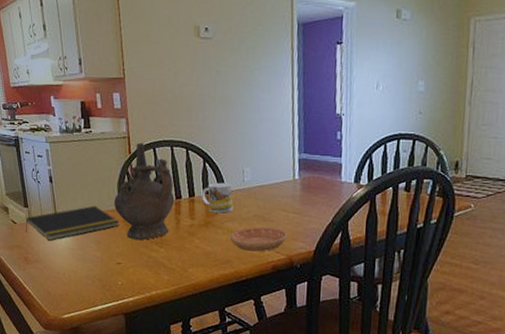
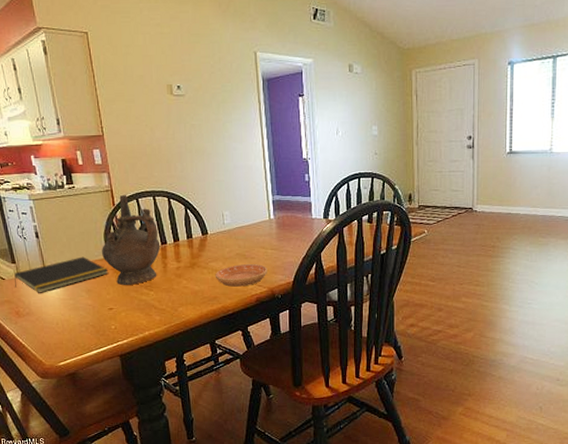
mug: present [201,182,233,213] -> none [185,226,216,255]

